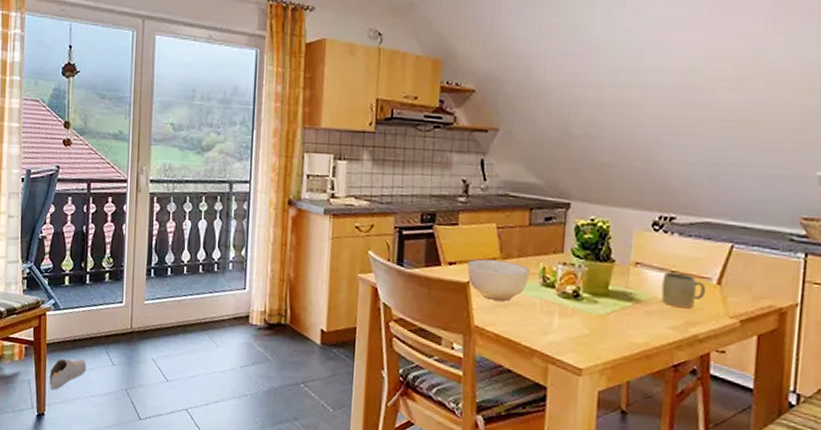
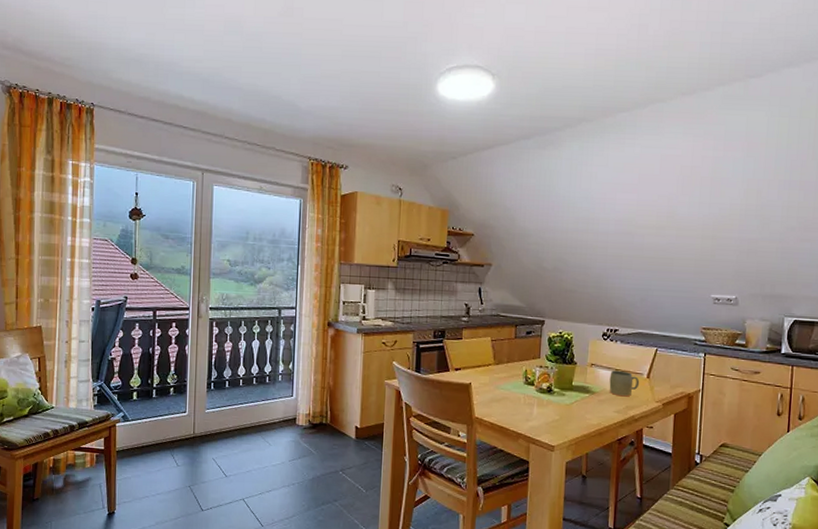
shoe: present [49,358,87,391] -> none [119,462,154,491]
bowl: present [467,258,530,301] -> none [469,365,516,397]

